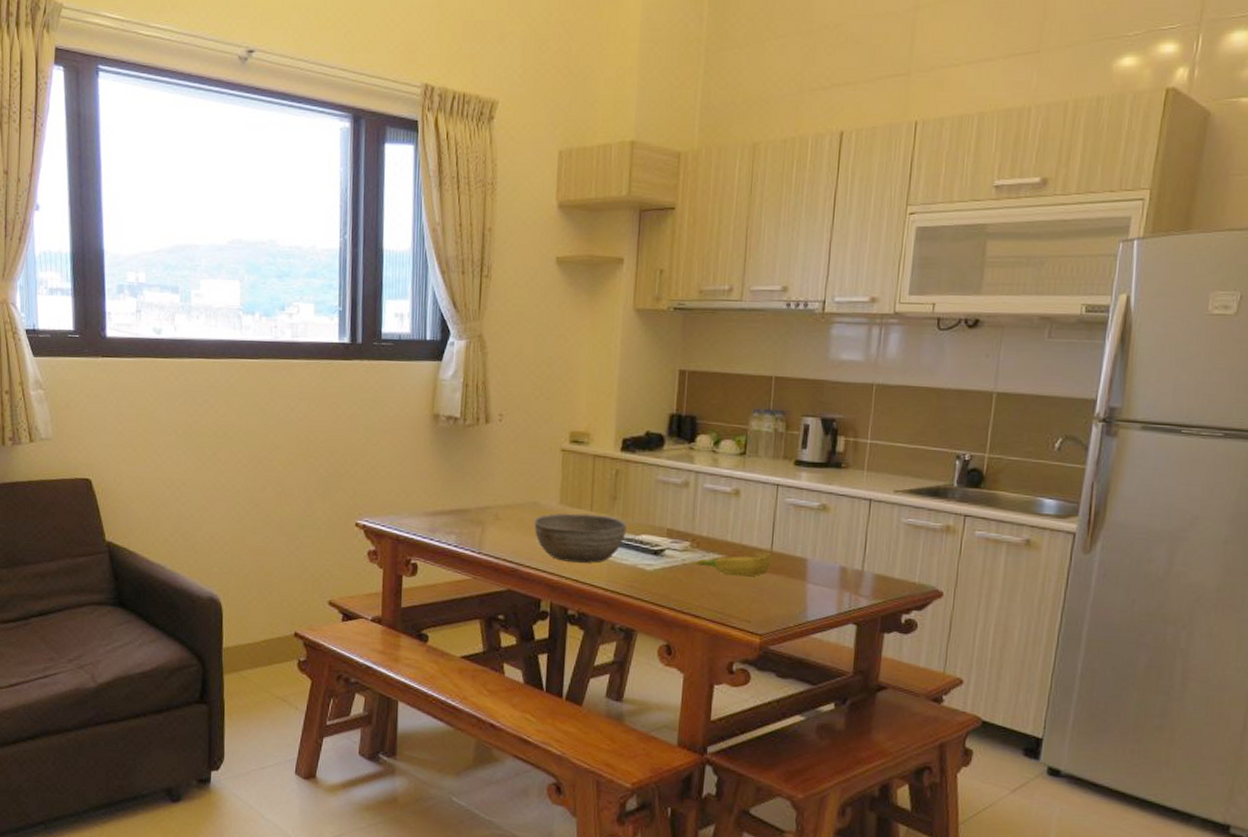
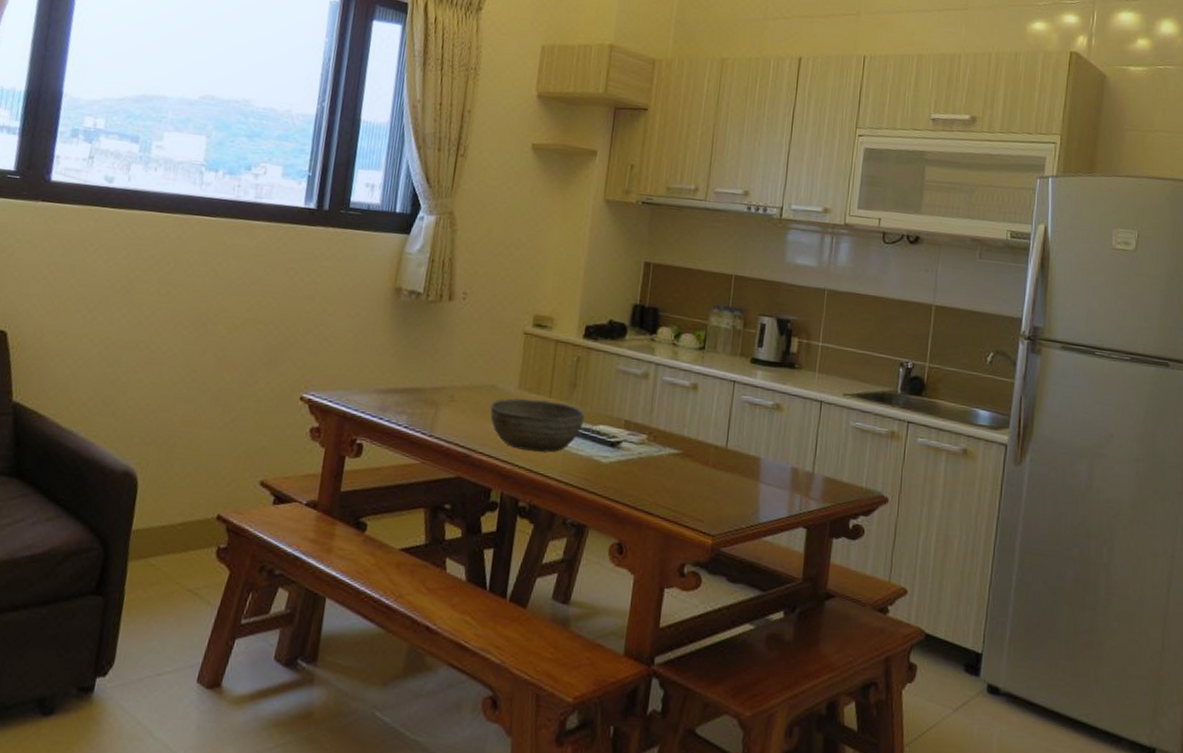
banana: present [695,551,772,577] -> none [651,448,727,474]

